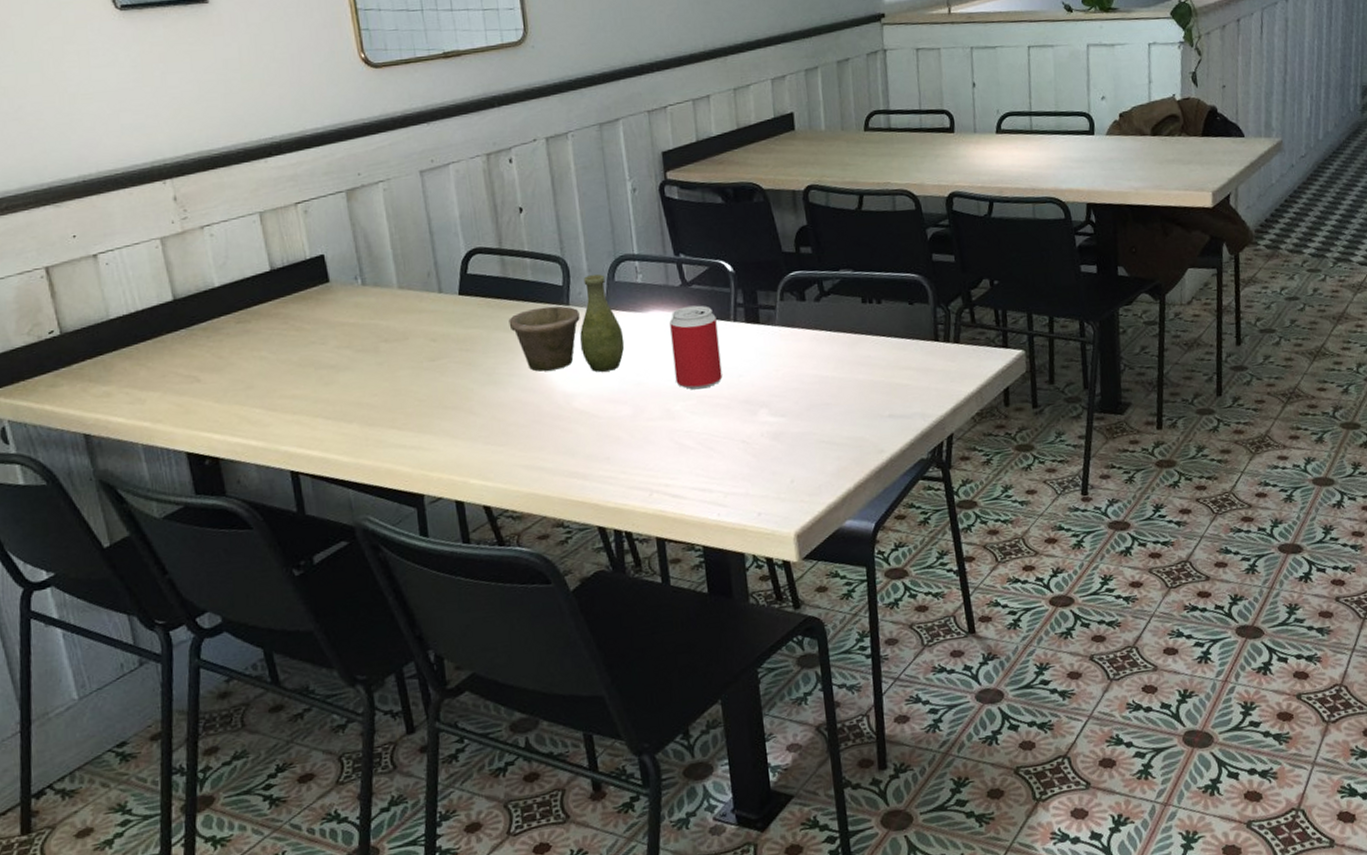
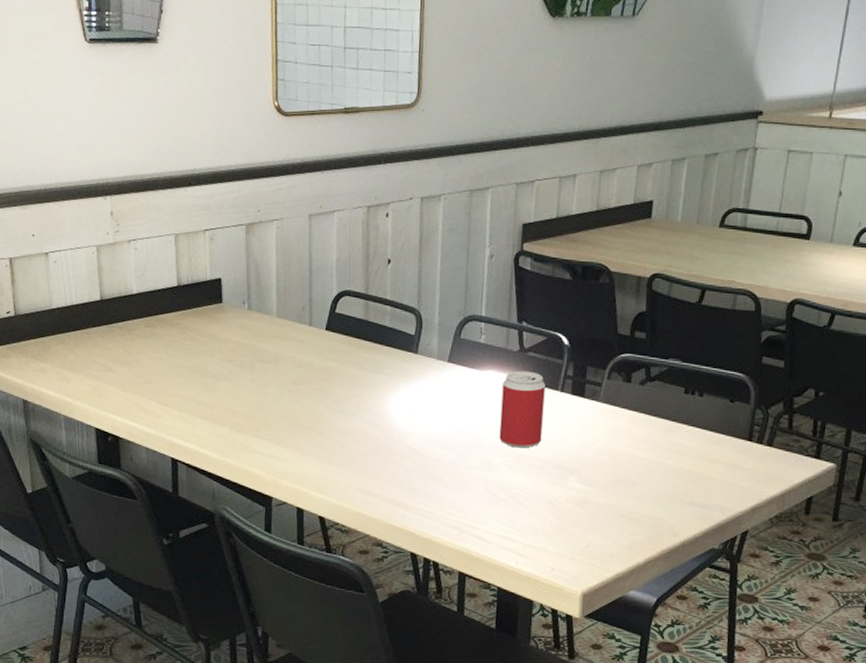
vase: present [508,274,625,372] -> none [363,329,460,418]

